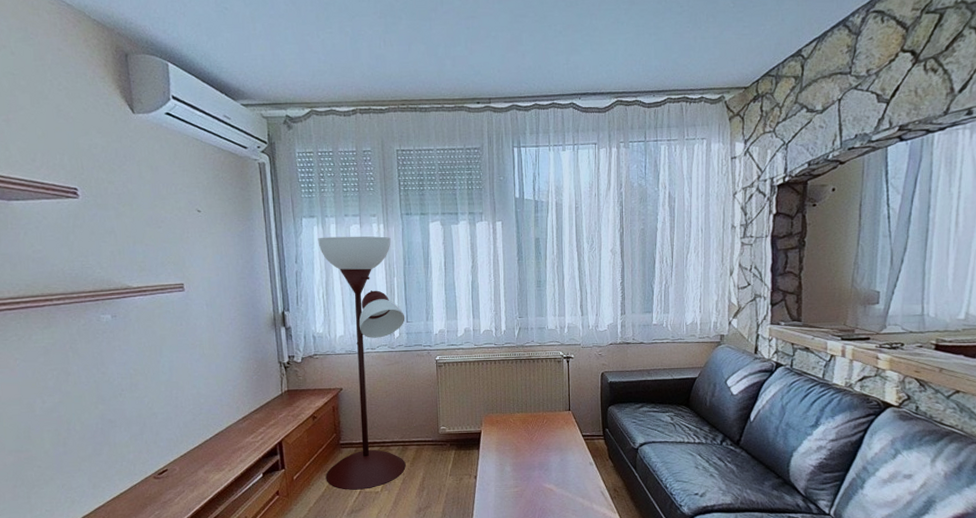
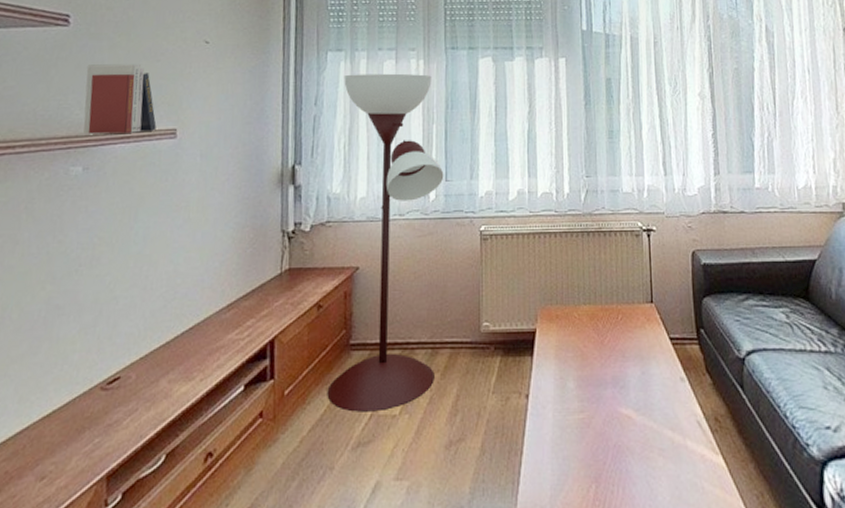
books: none [100,230,167,289] -> present [83,64,157,134]

